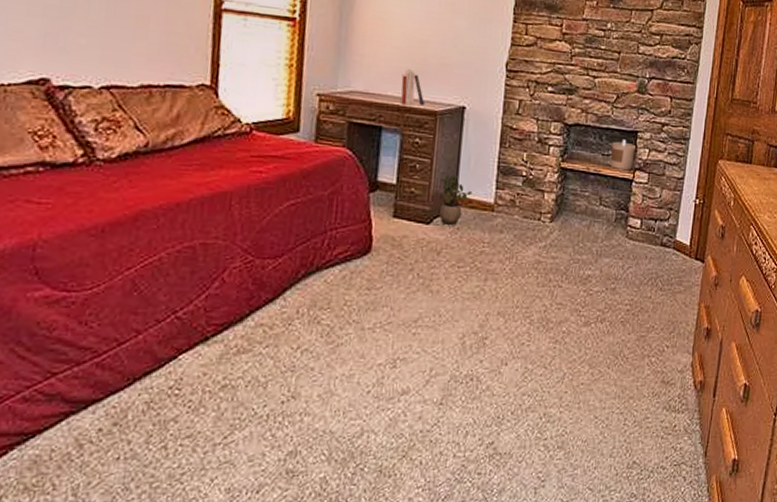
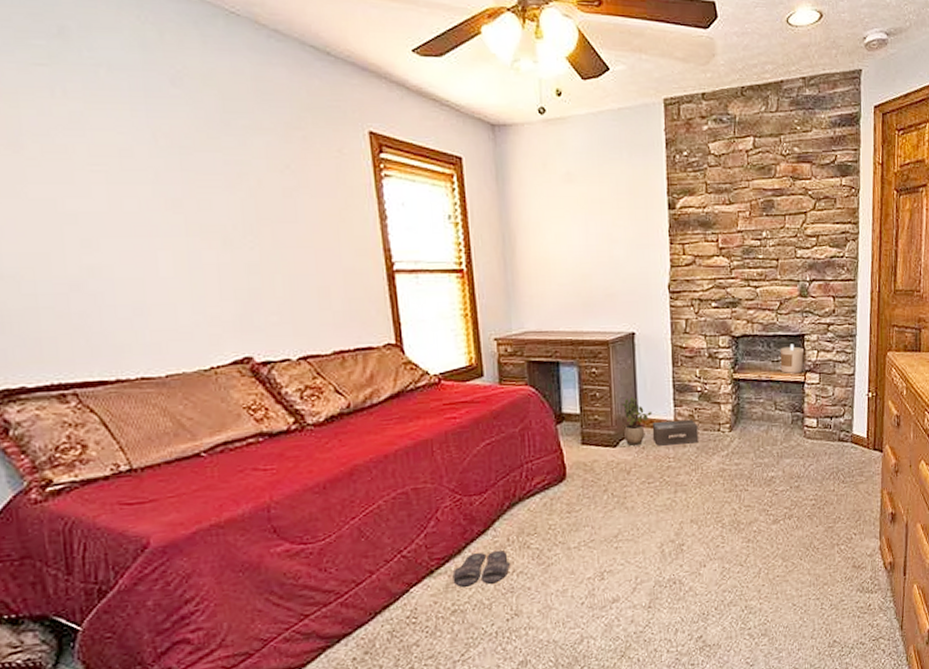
slippers: none [229,322,297,360] -> present [452,549,511,587]
books: present [401,68,424,106] -> none [570,302,595,339]
box: none [469,203,518,230] -> present [652,420,699,446]

